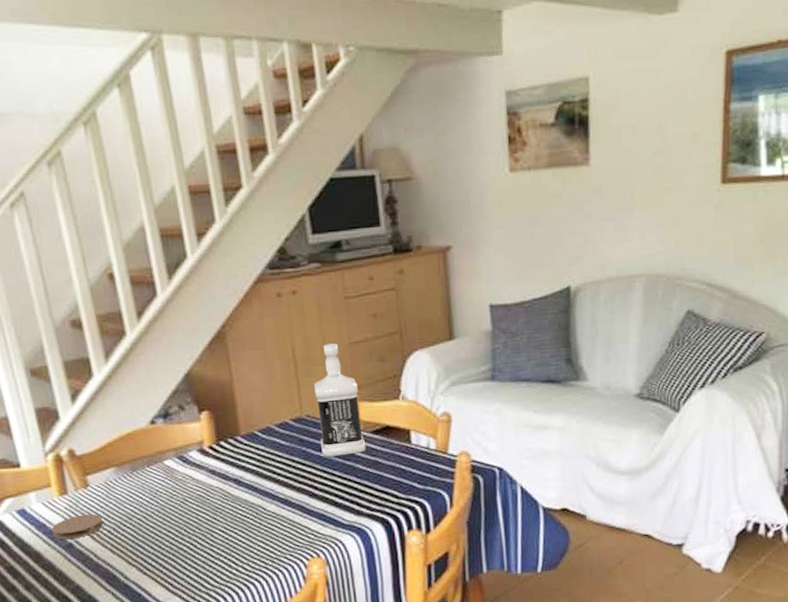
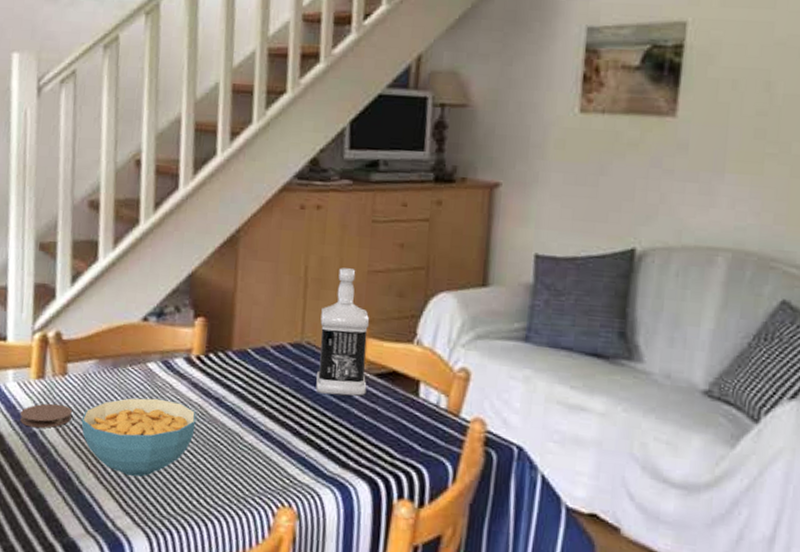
cereal bowl: none [113,490,221,563] -> present [81,397,197,477]

